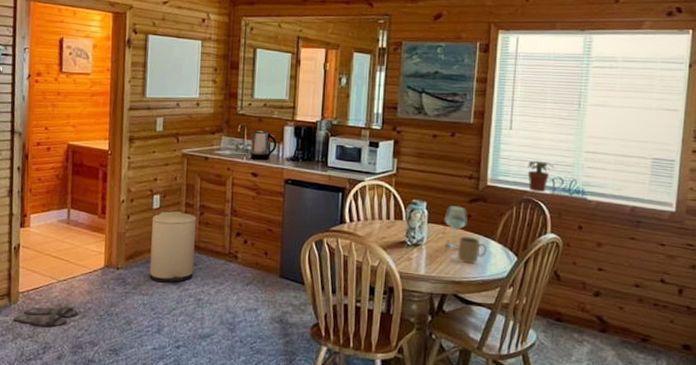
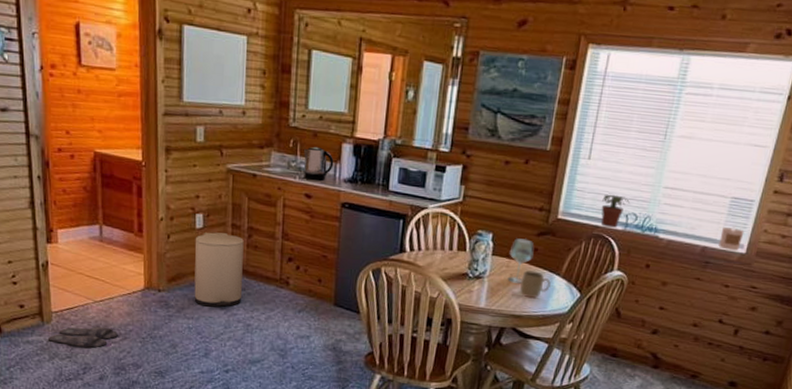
candle: none [647,185,671,209] -> present [718,225,744,251]

